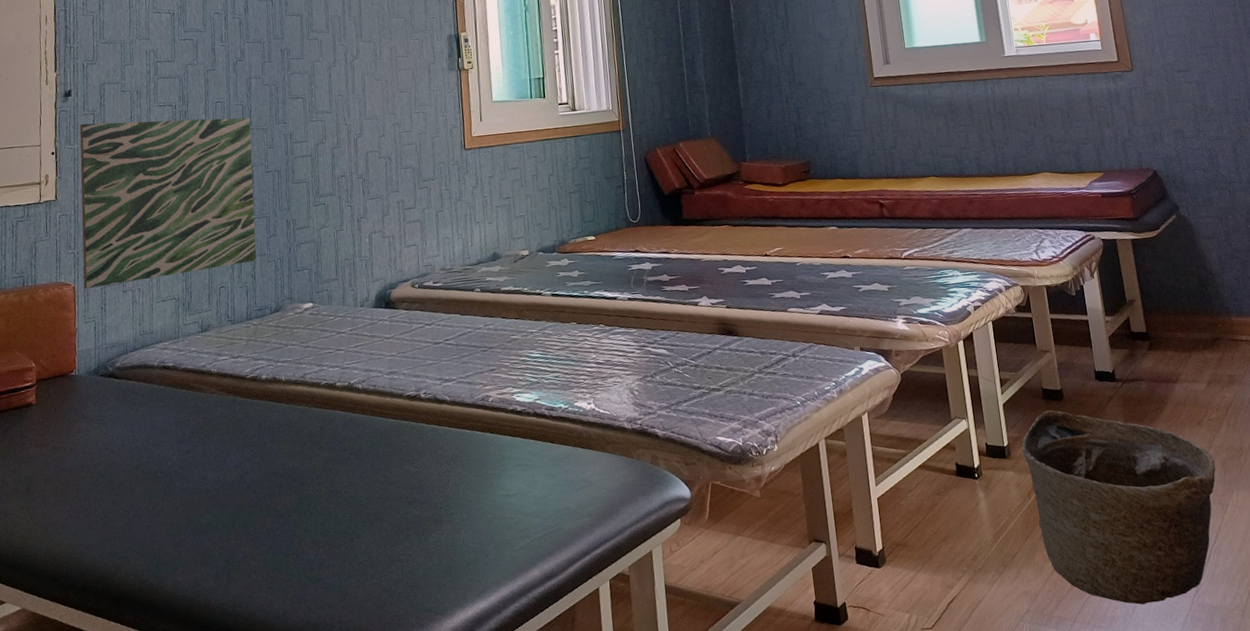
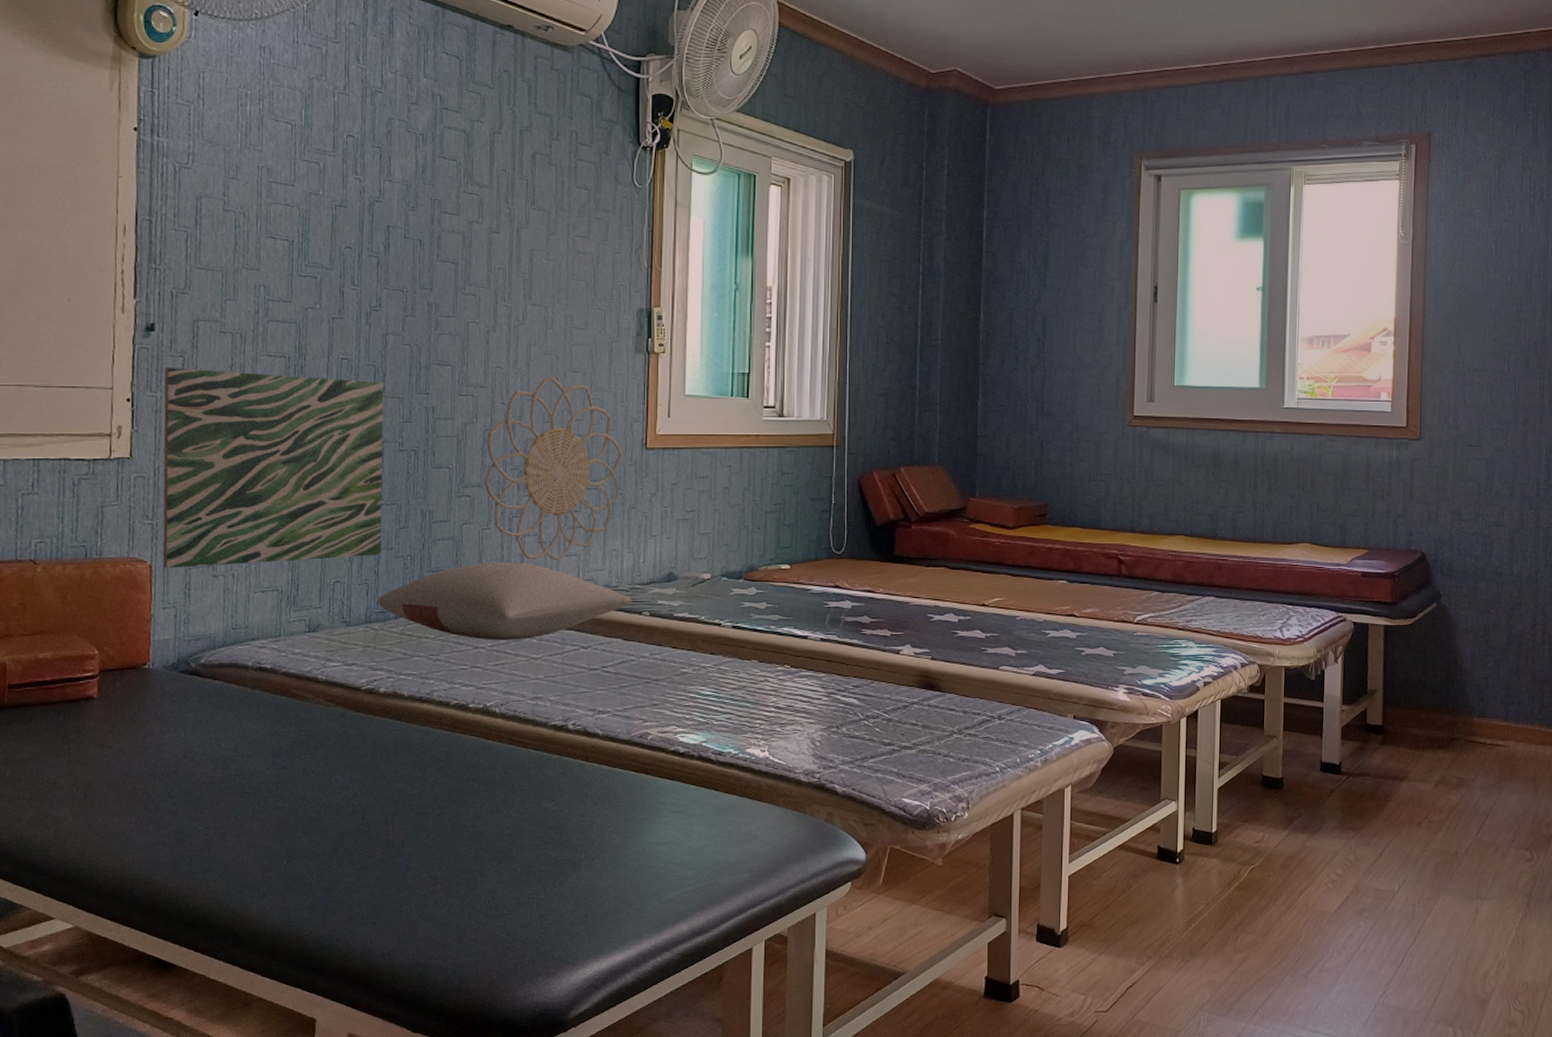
pillow: none [255,256,465,326] -> present [377,561,632,641]
decorative wall piece: none [335,98,446,253] -> present [485,376,623,561]
basket: present [1021,410,1216,605] -> none [1230,799,1428,1002]

